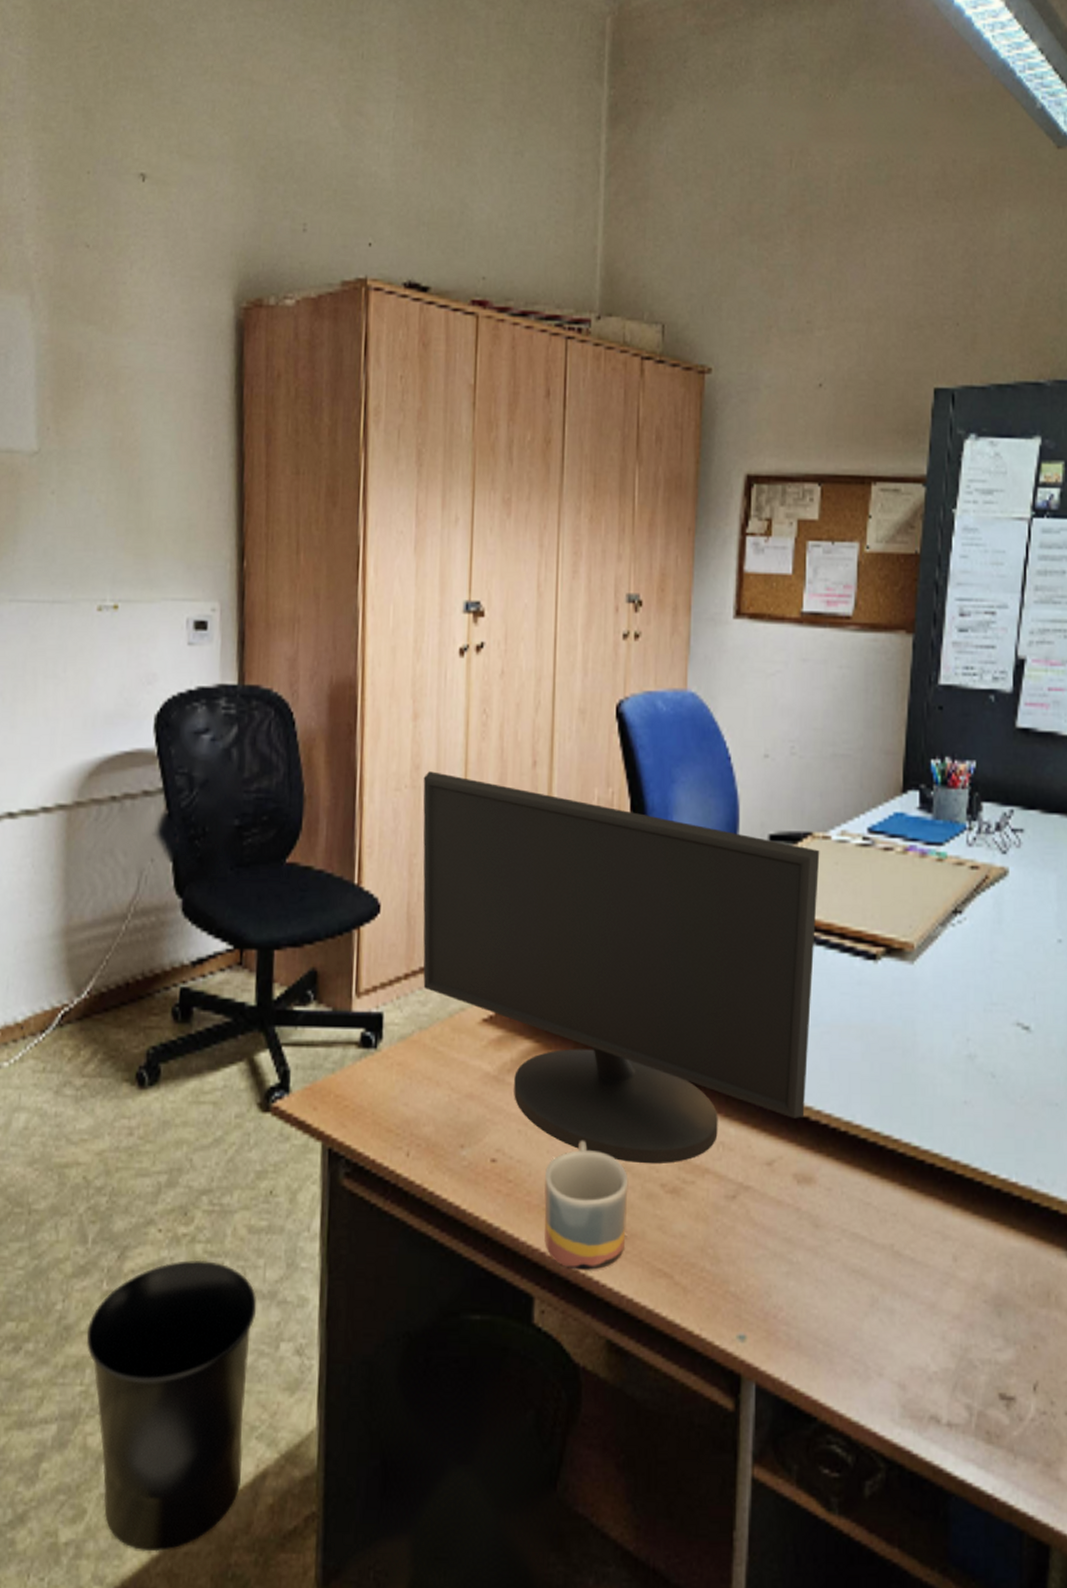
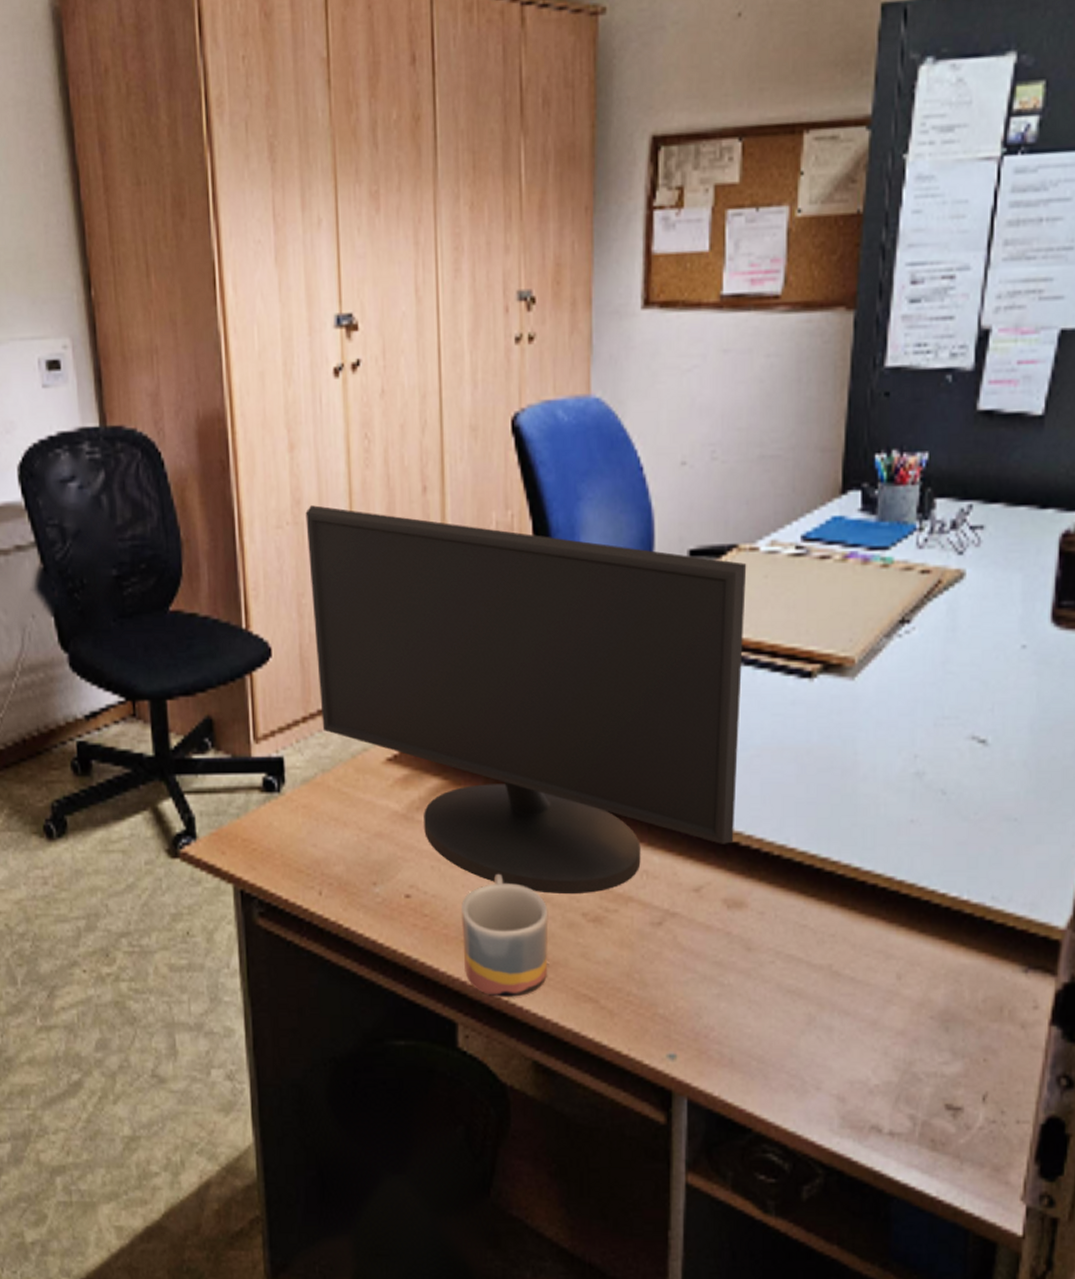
waste bin: present [86,1259,257,1552] -> none [27,996,186,1250]

